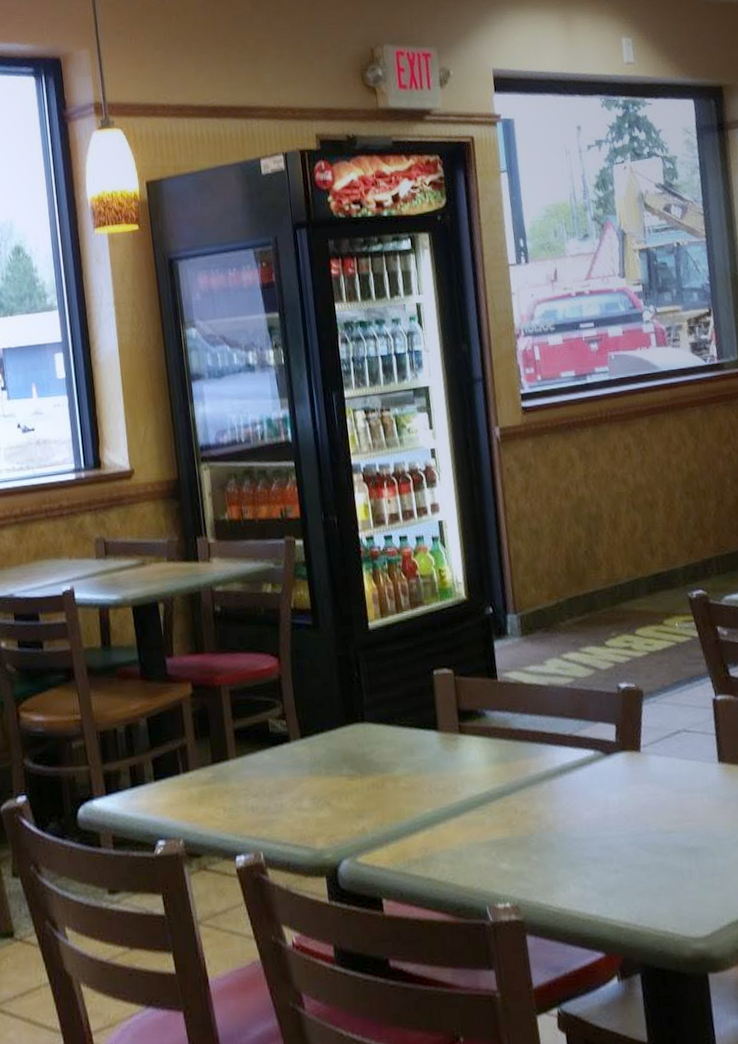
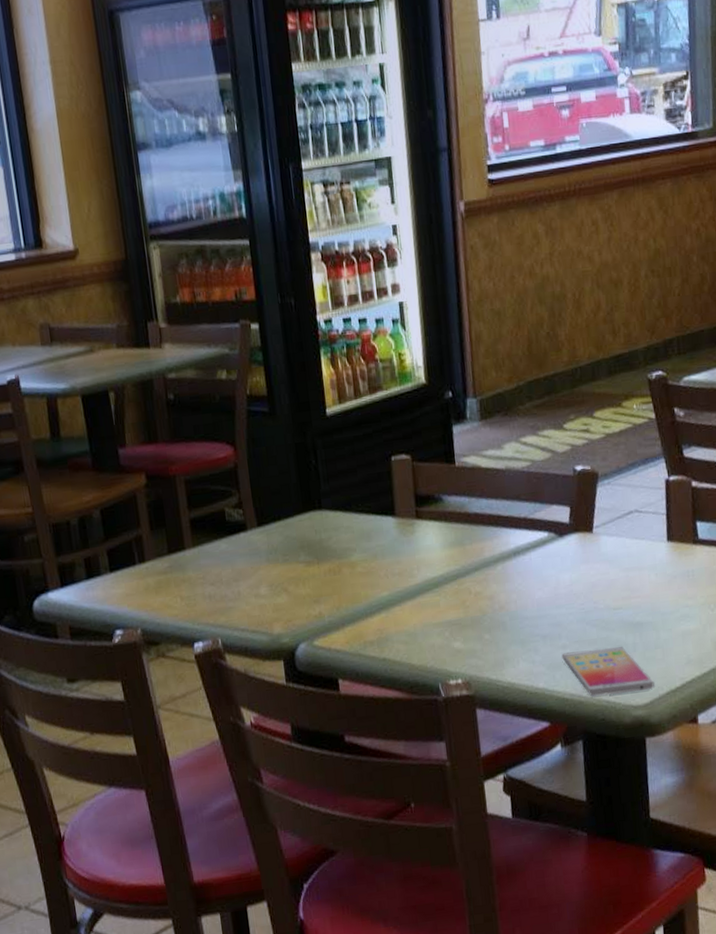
smartphone: none [614,873,714,926] -> present [562,647,654,697]

